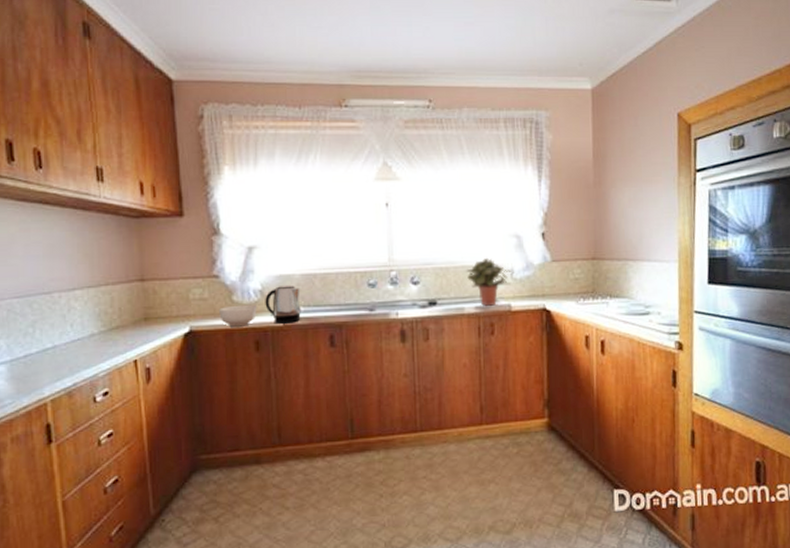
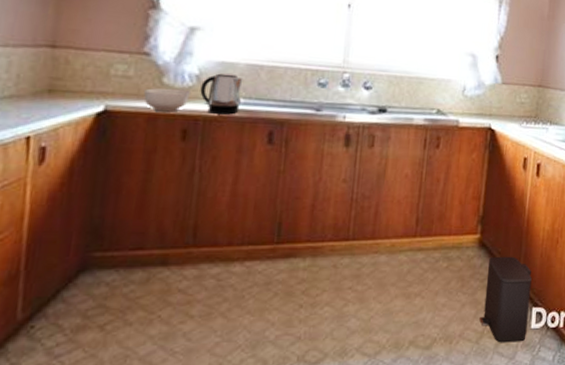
potted plant: present [467,257,511,306] -> none [420,71,464,120]
pedal bin: none [558,438,611,527] -> present [479,256,532,343]

